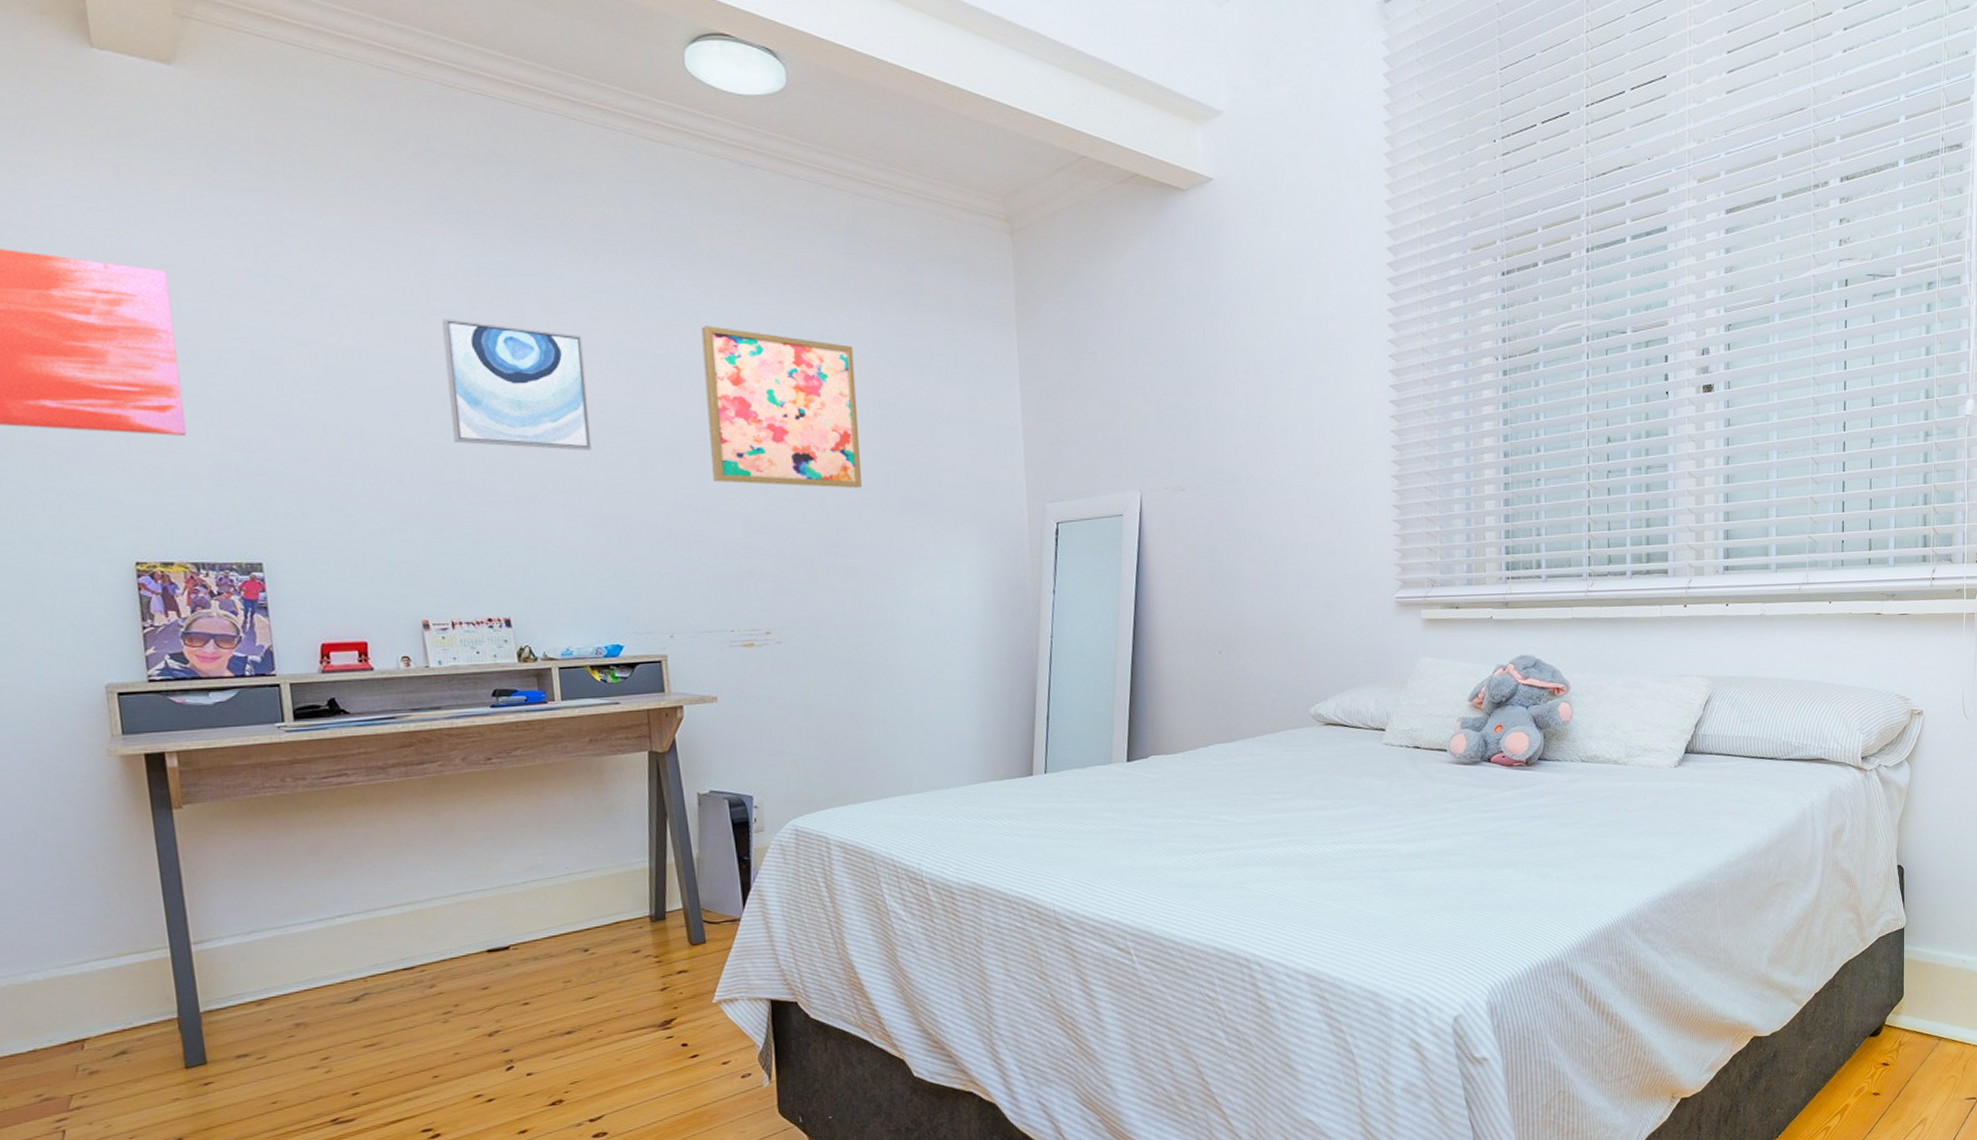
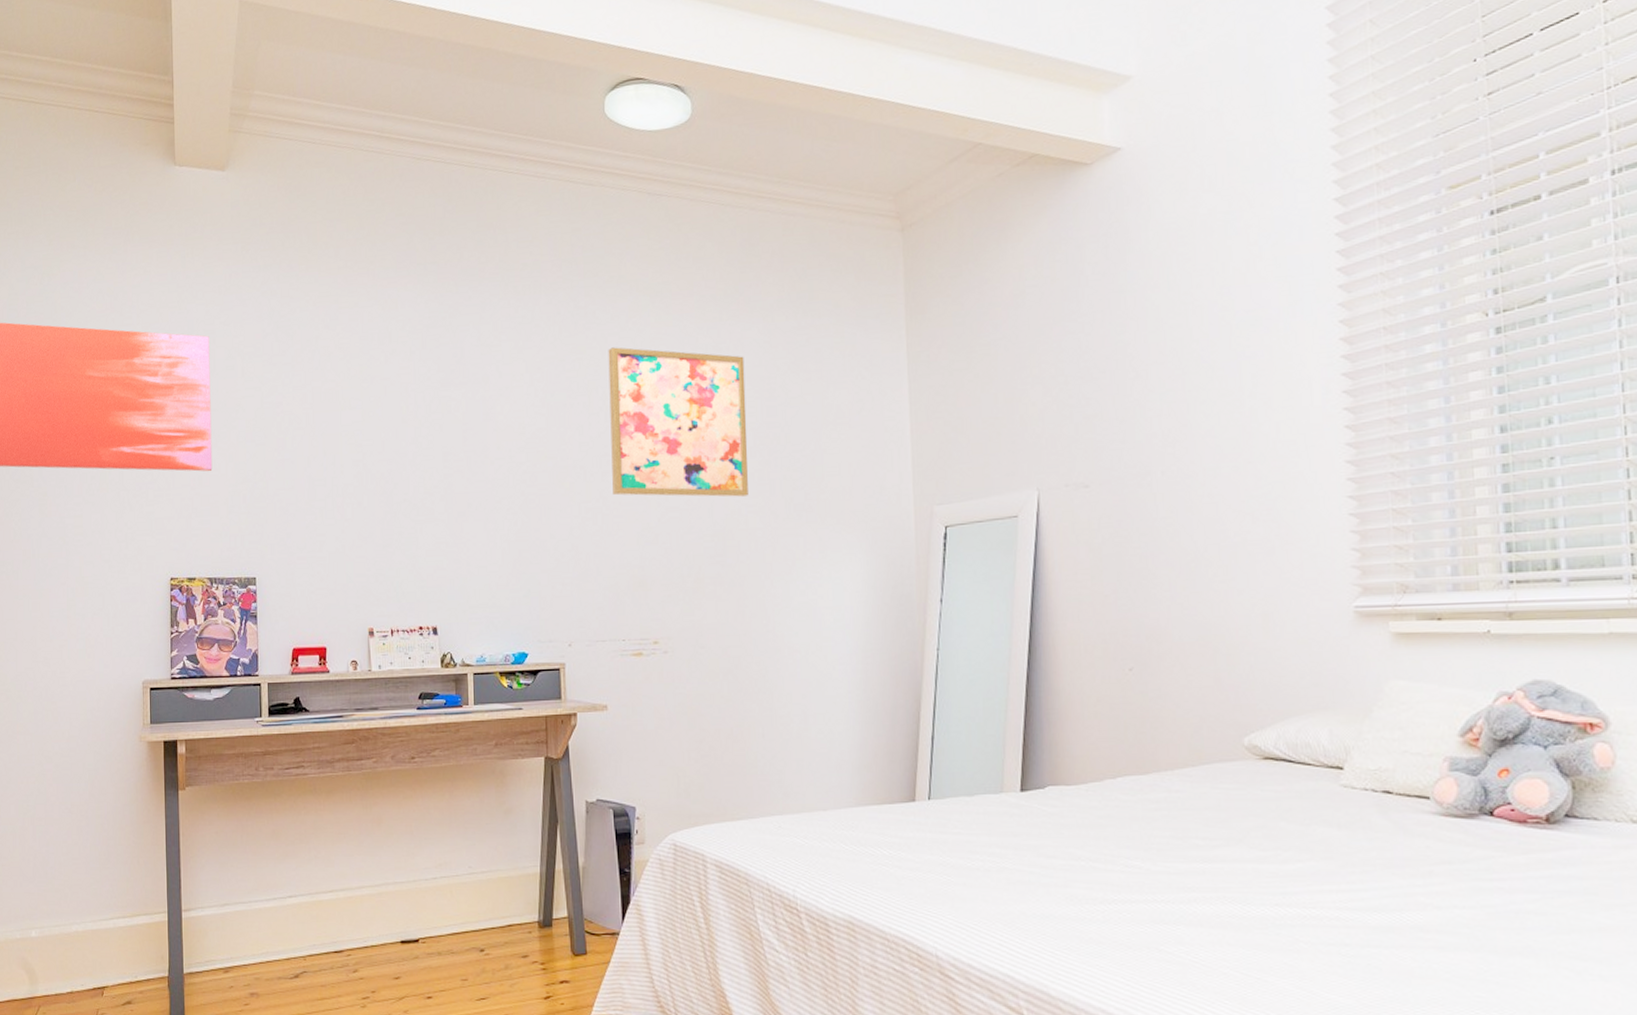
wall art: present [442,318,591,451] -> none [400,358,511,470]

